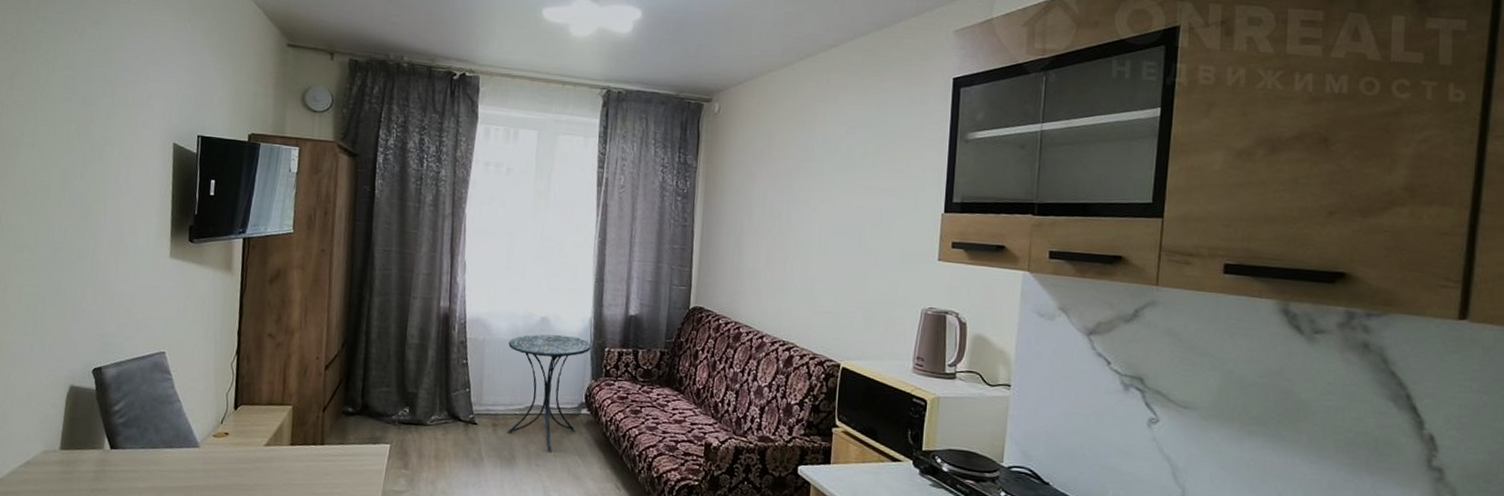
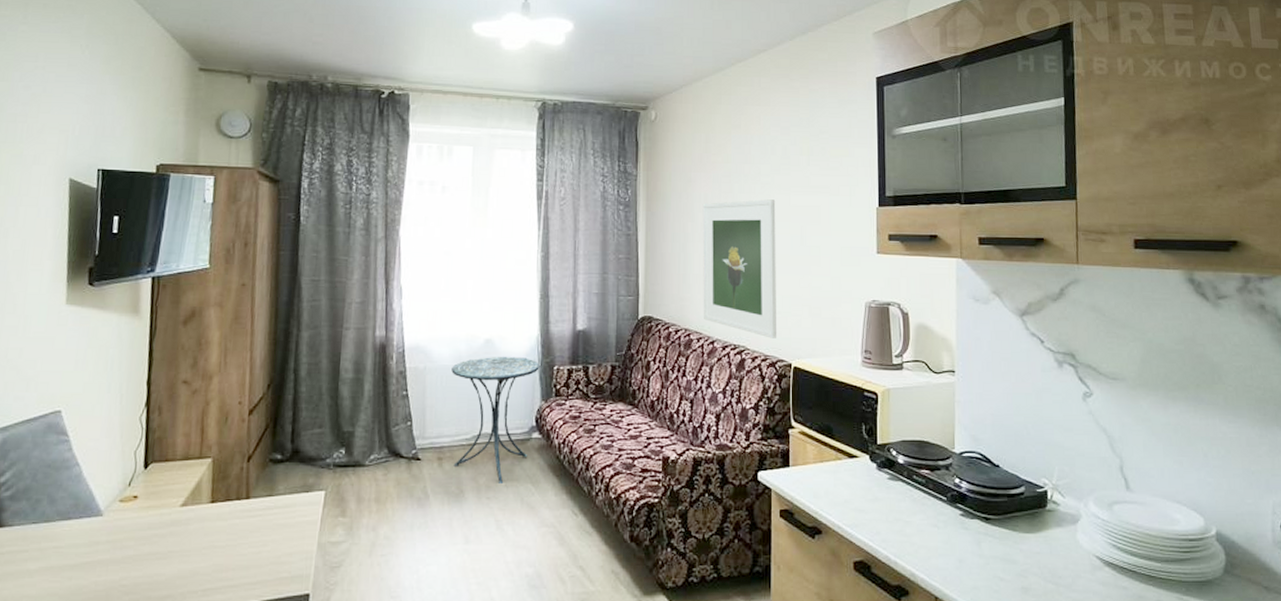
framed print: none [754,198,836,338] -> present [702,199,776,338]

